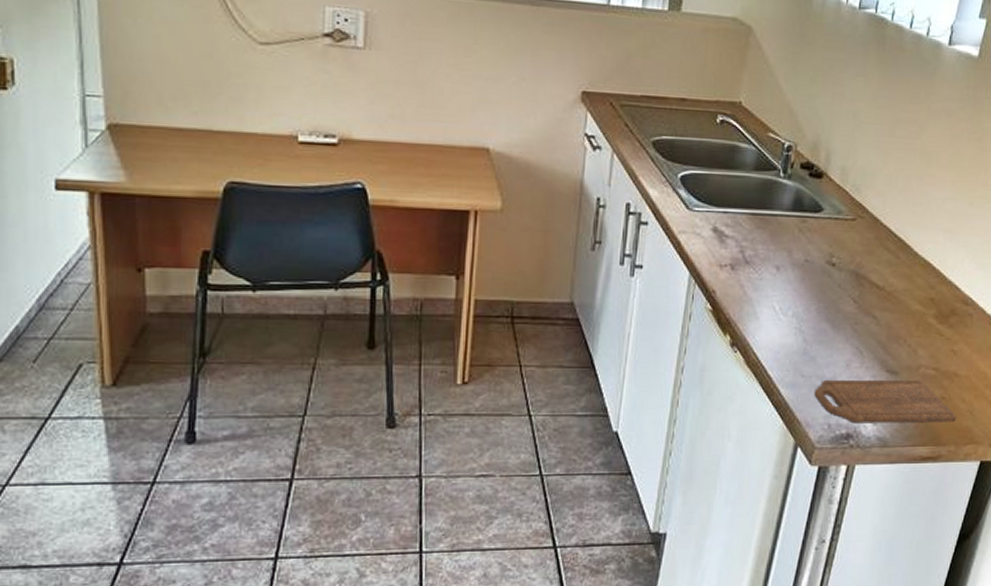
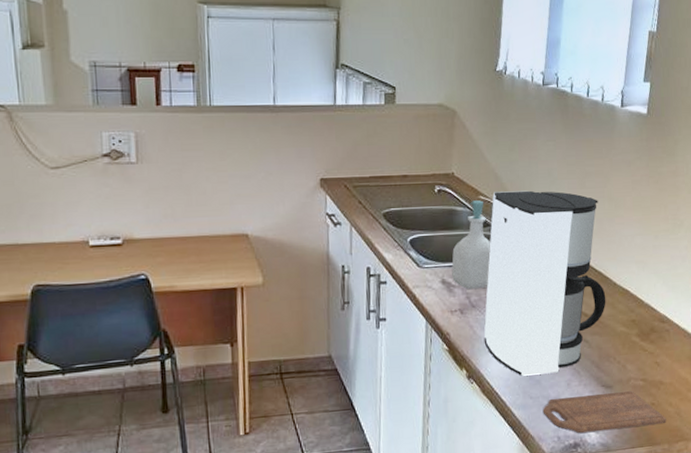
soap bottle: none [726,137,776,243] -> present [451,200,491,290]
coffee maker: none [755,130,908,350] -> present [484,190,606,376]

